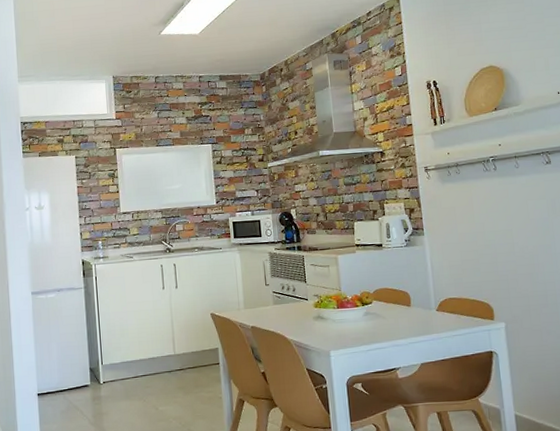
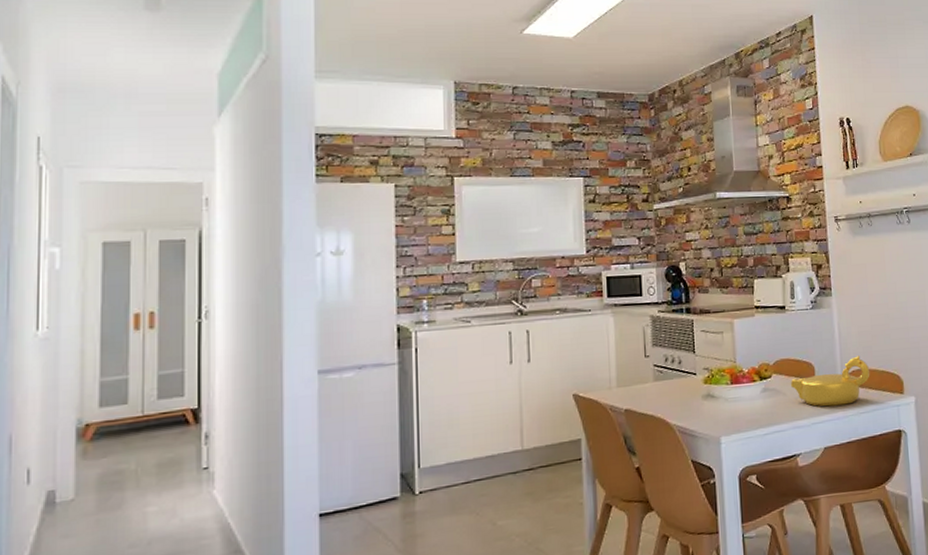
teapot: none [389,286,462,329] -> present [790,356,870,407]

